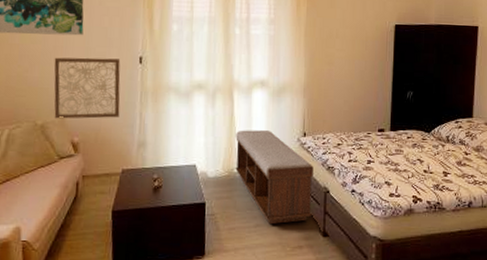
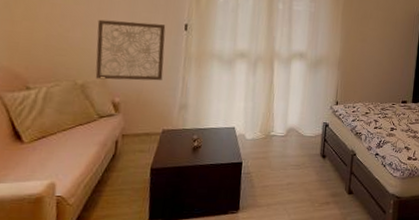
bench: present [235,130,314,224] -> none [272,97,343,182]

